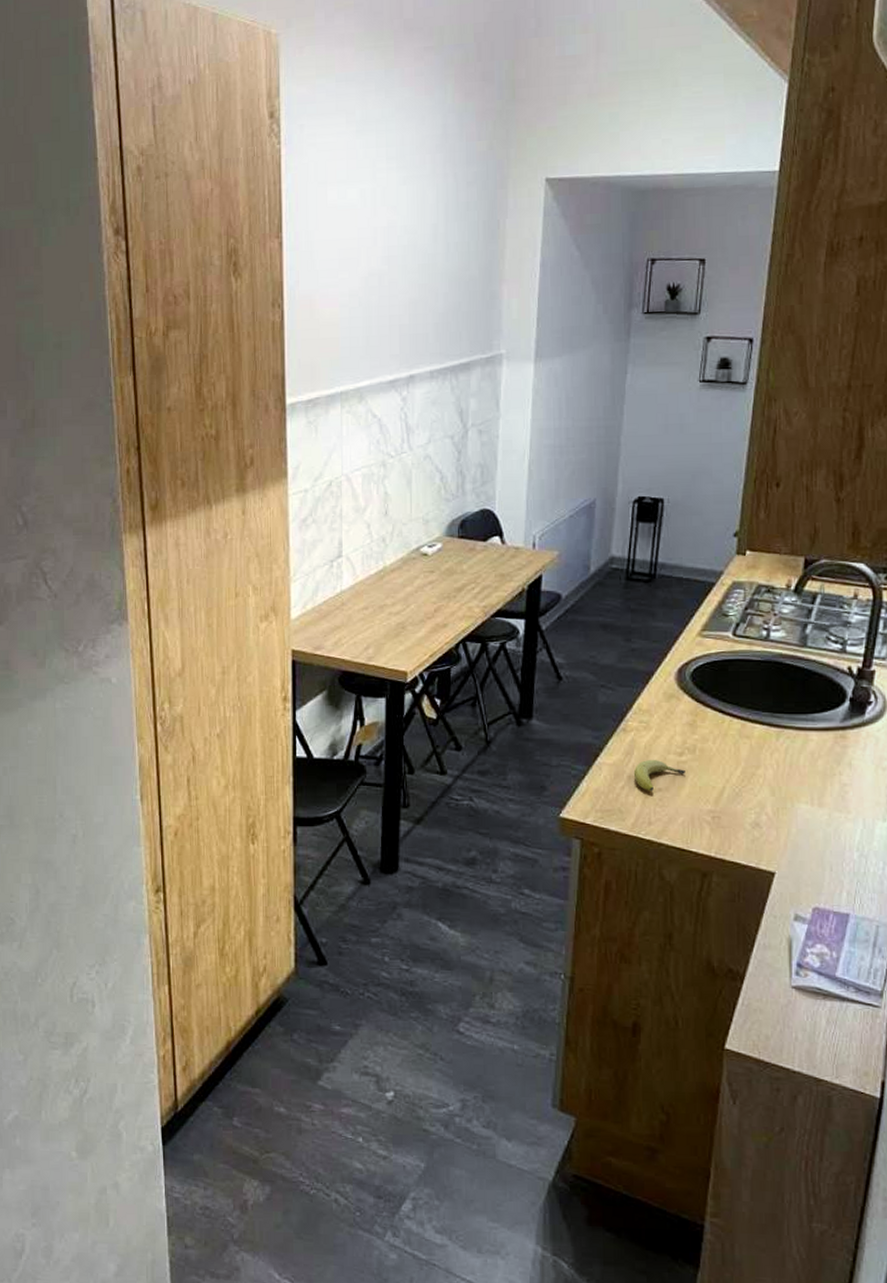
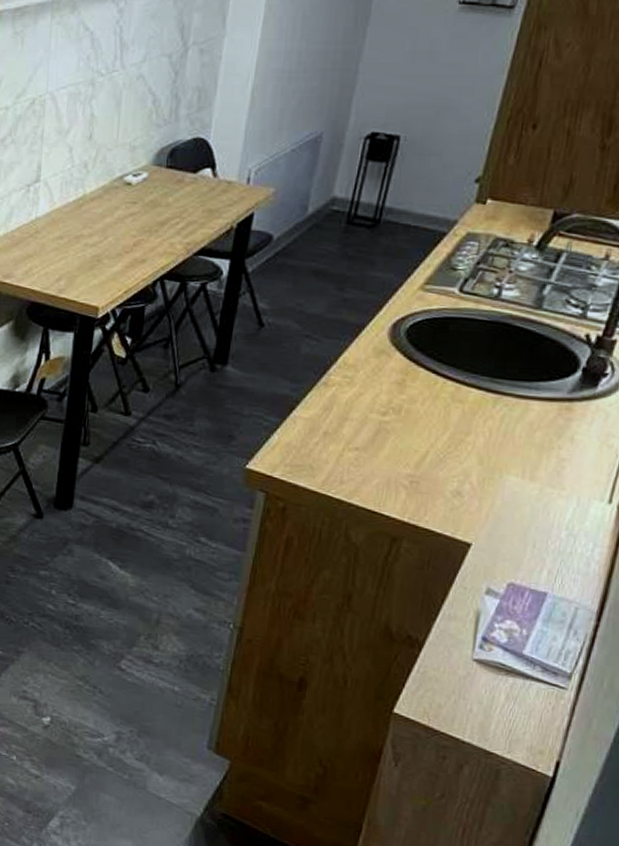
fruit: present [633,760,685,791] -> none [330,417,387,450]

